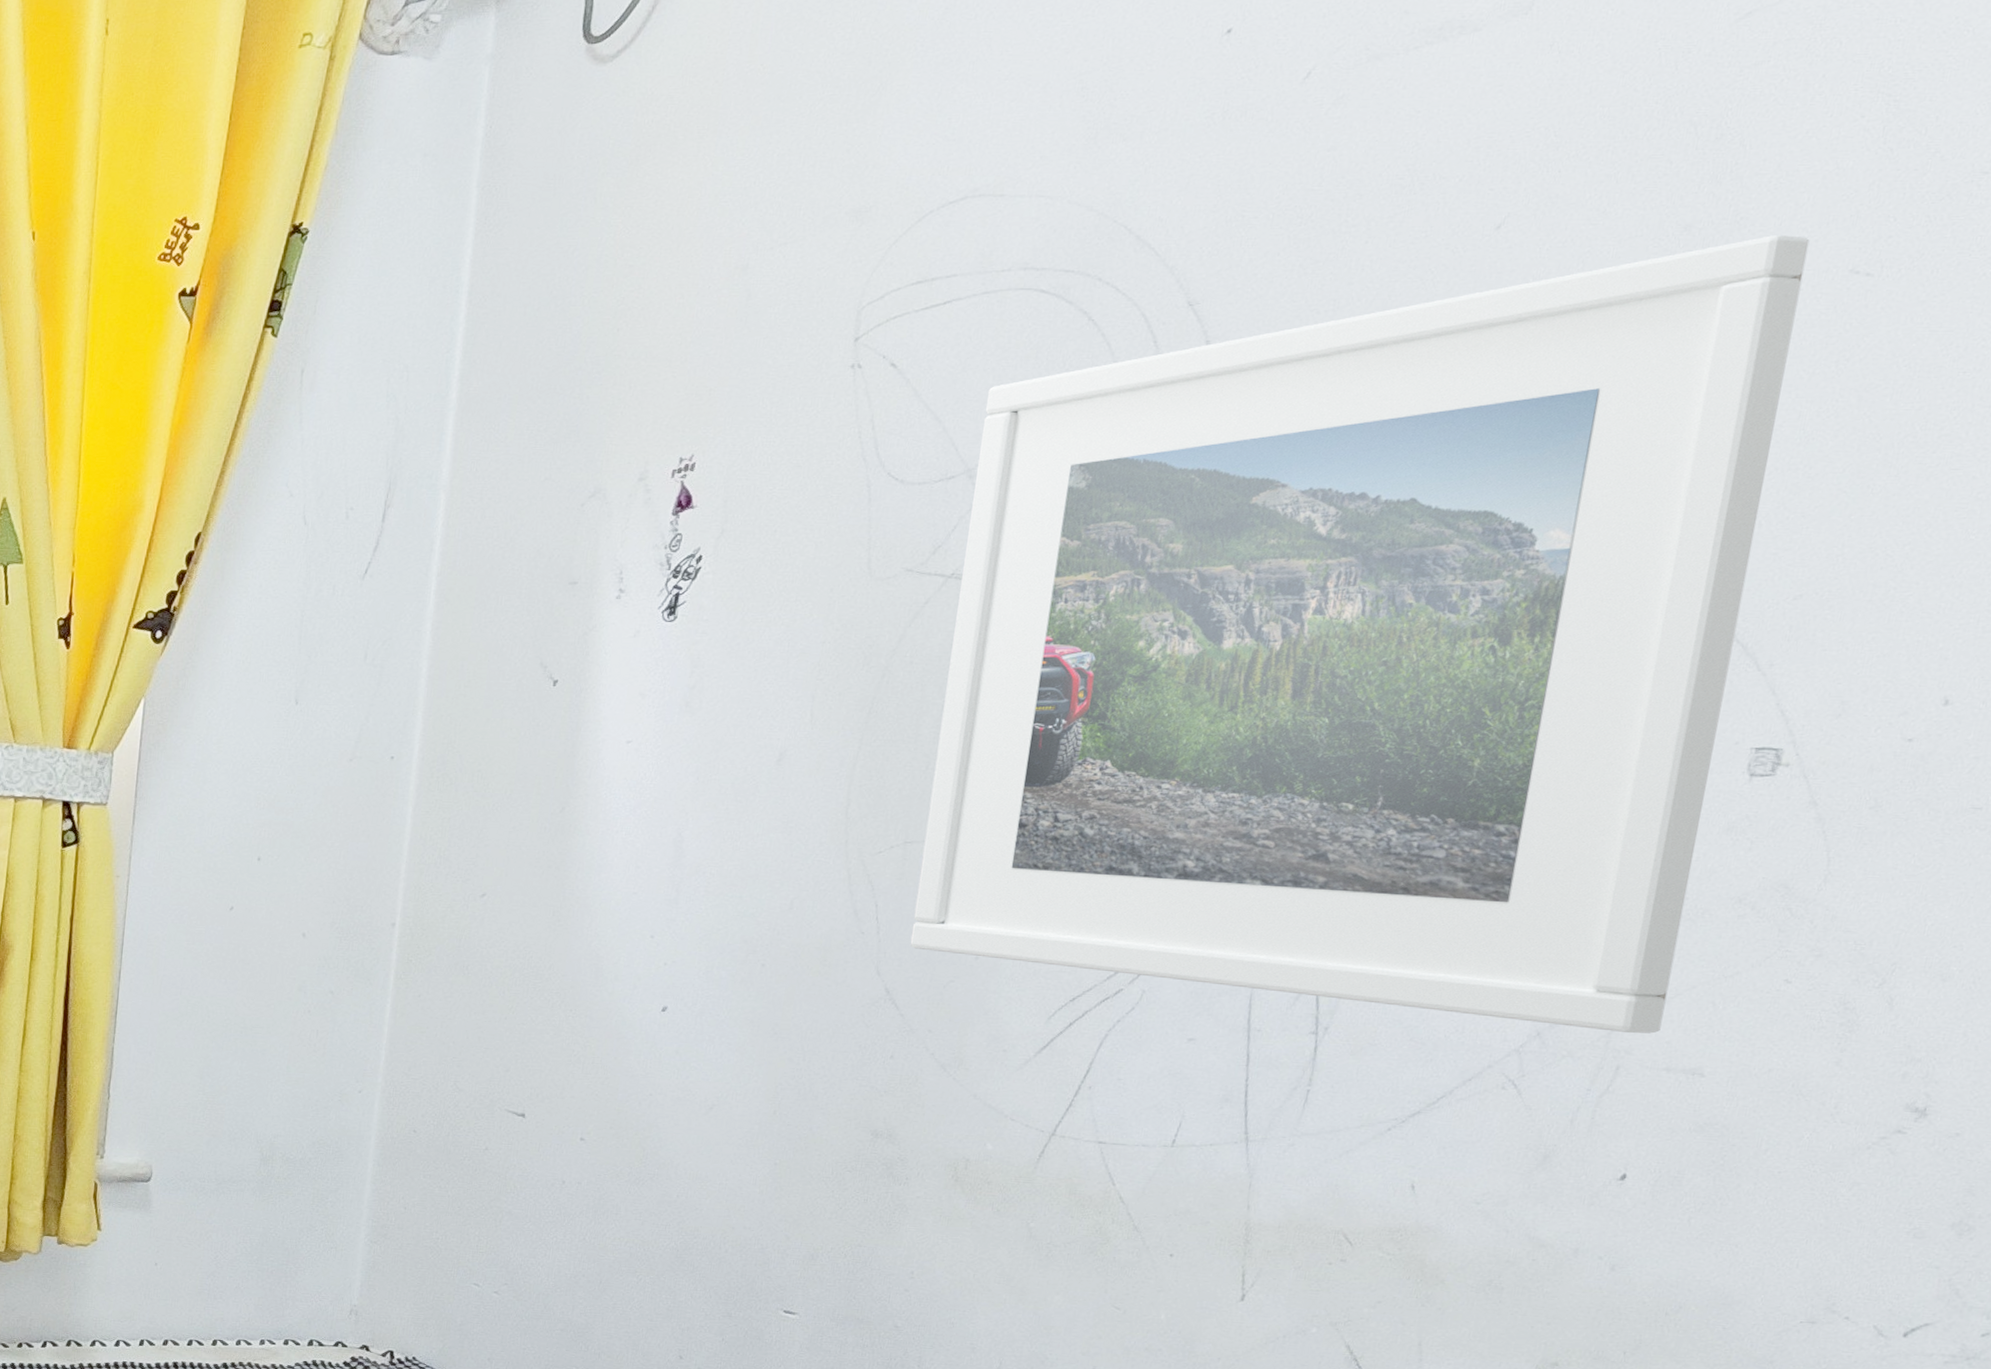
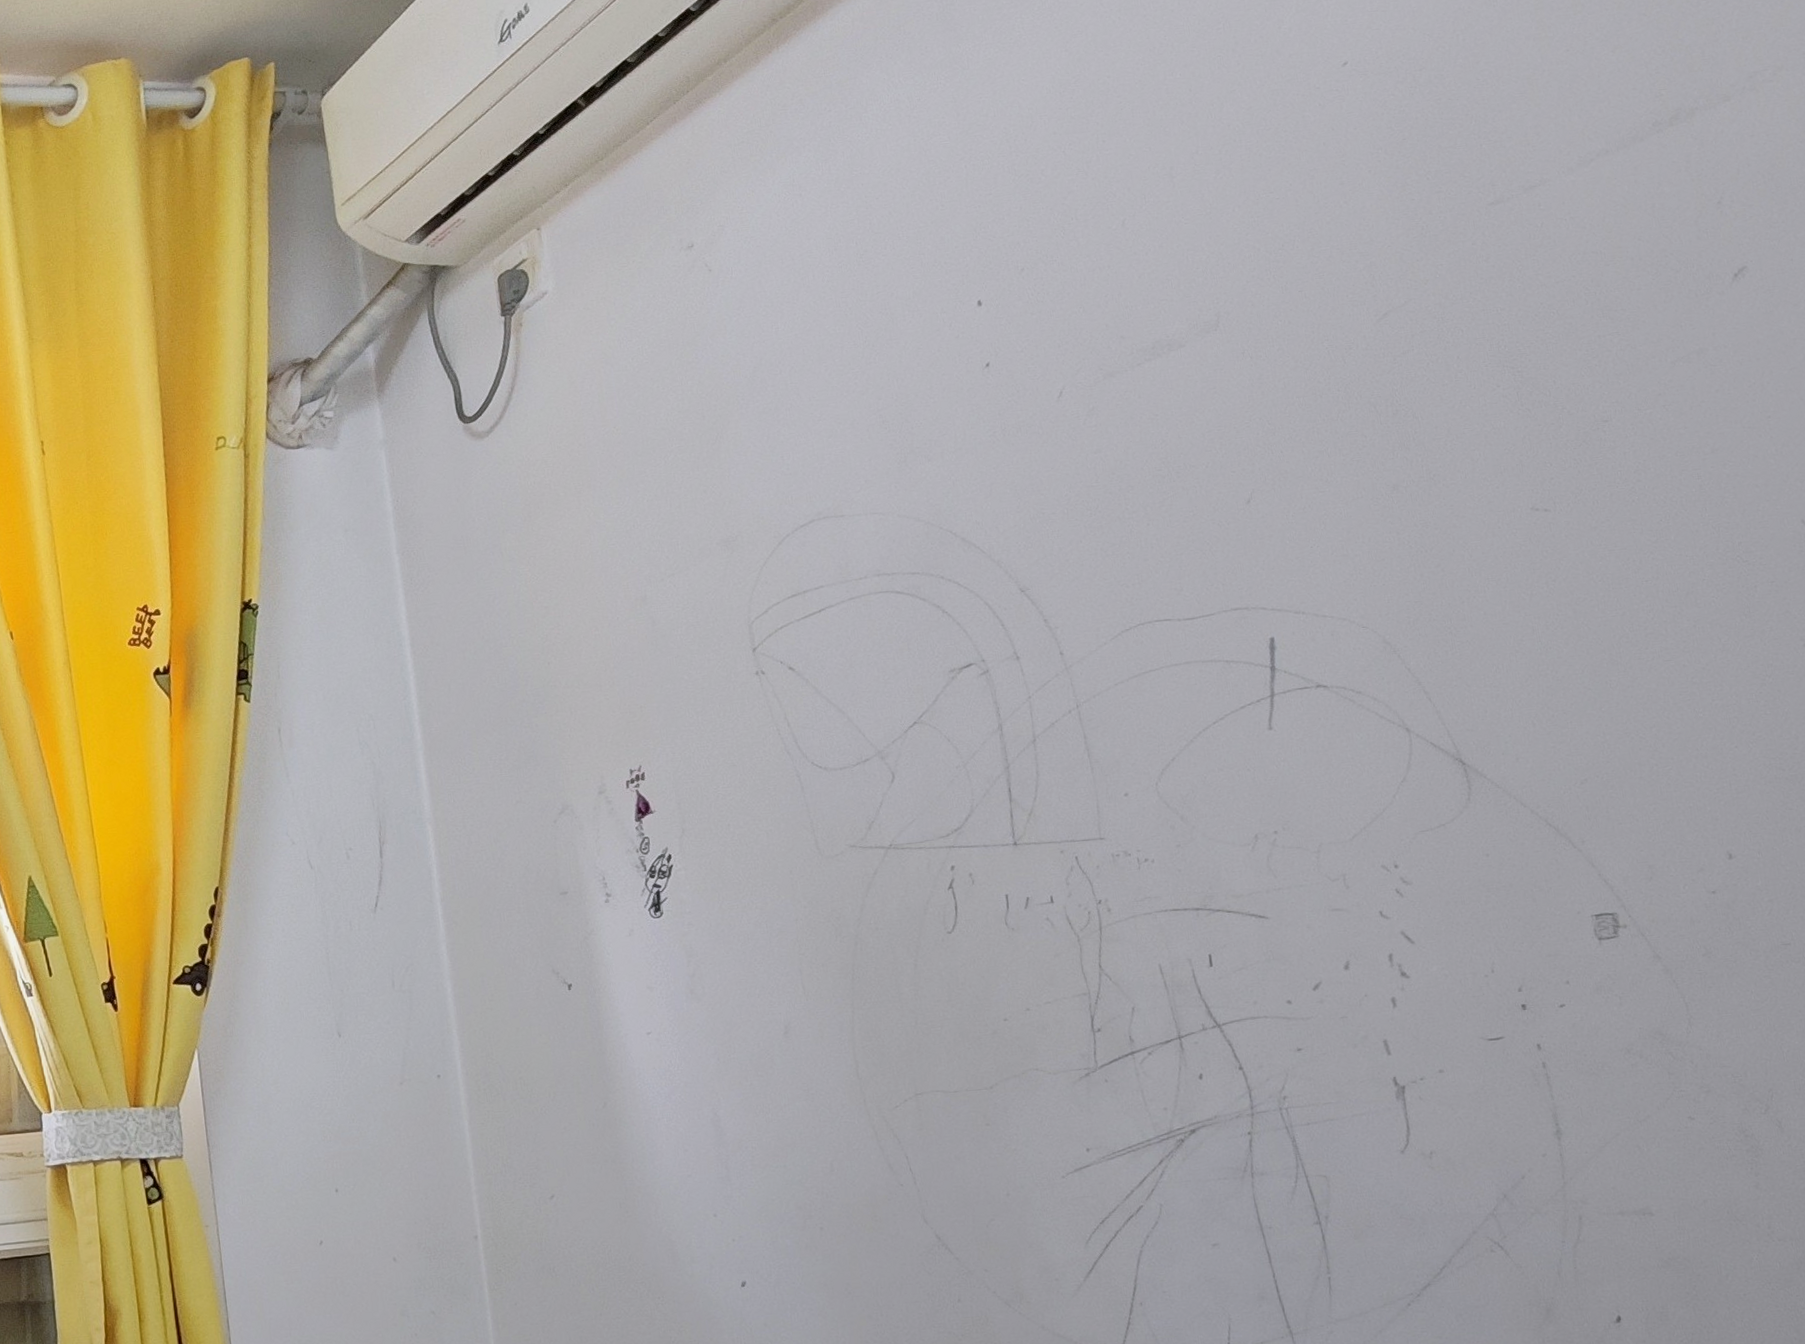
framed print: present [910,234,1810,1034] -> none [876,485,1604,1194]

